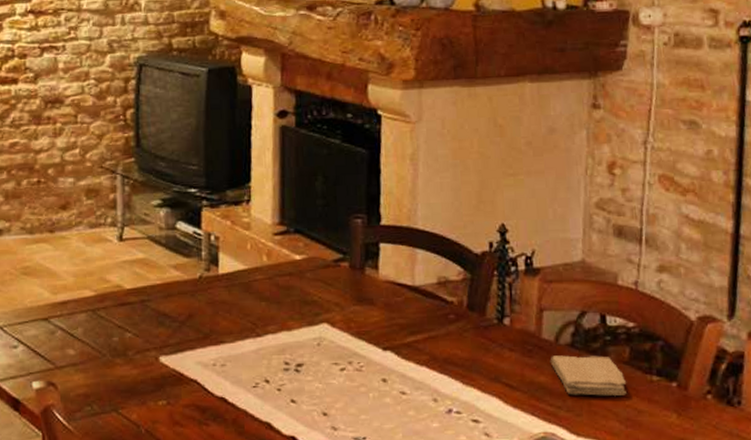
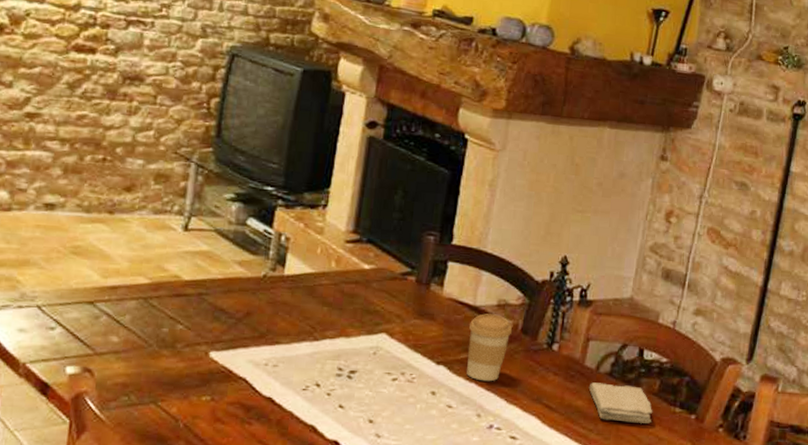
coffee cup: none [411,293,458,364] -> present [466,313,513,382]

